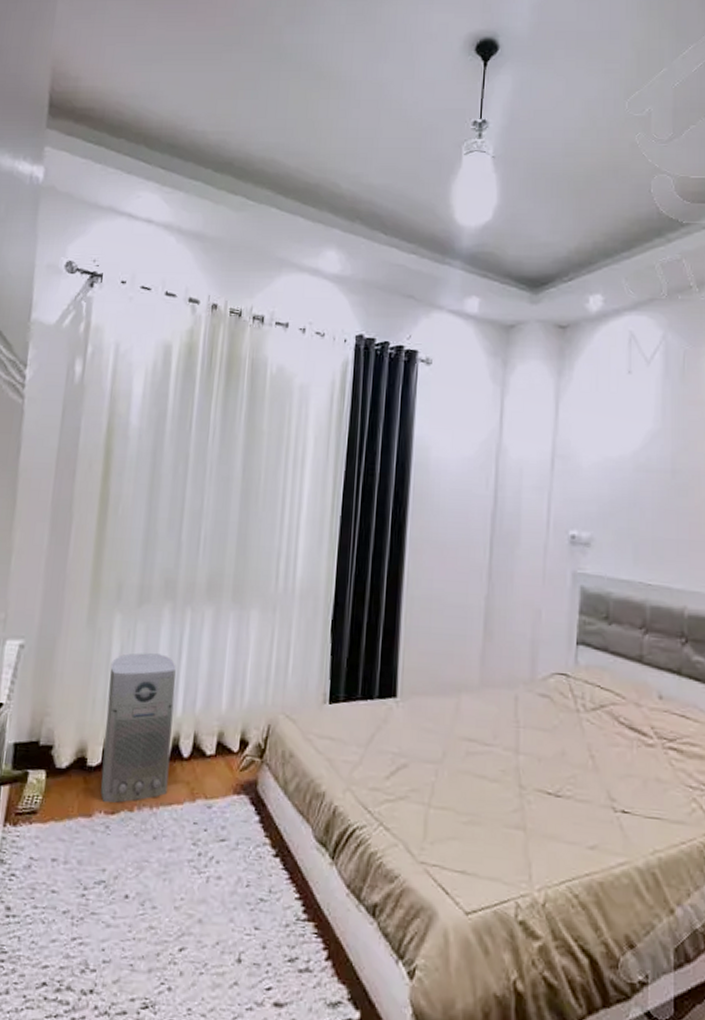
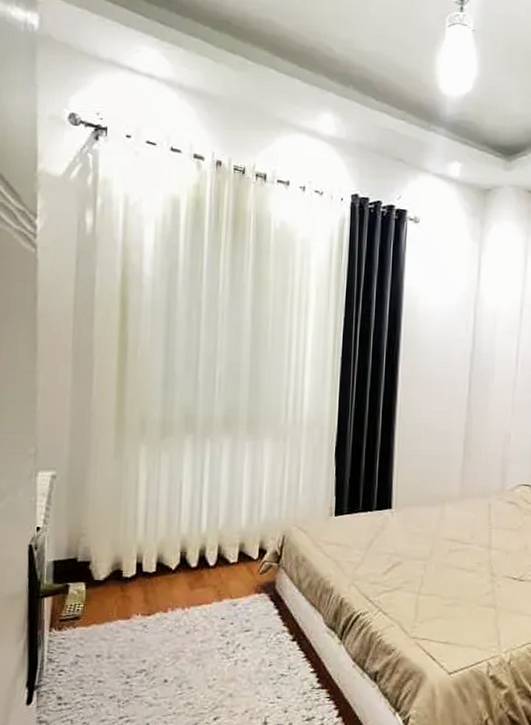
air purifier: present [100,652,176,803] -> none [136,479,200,607]

